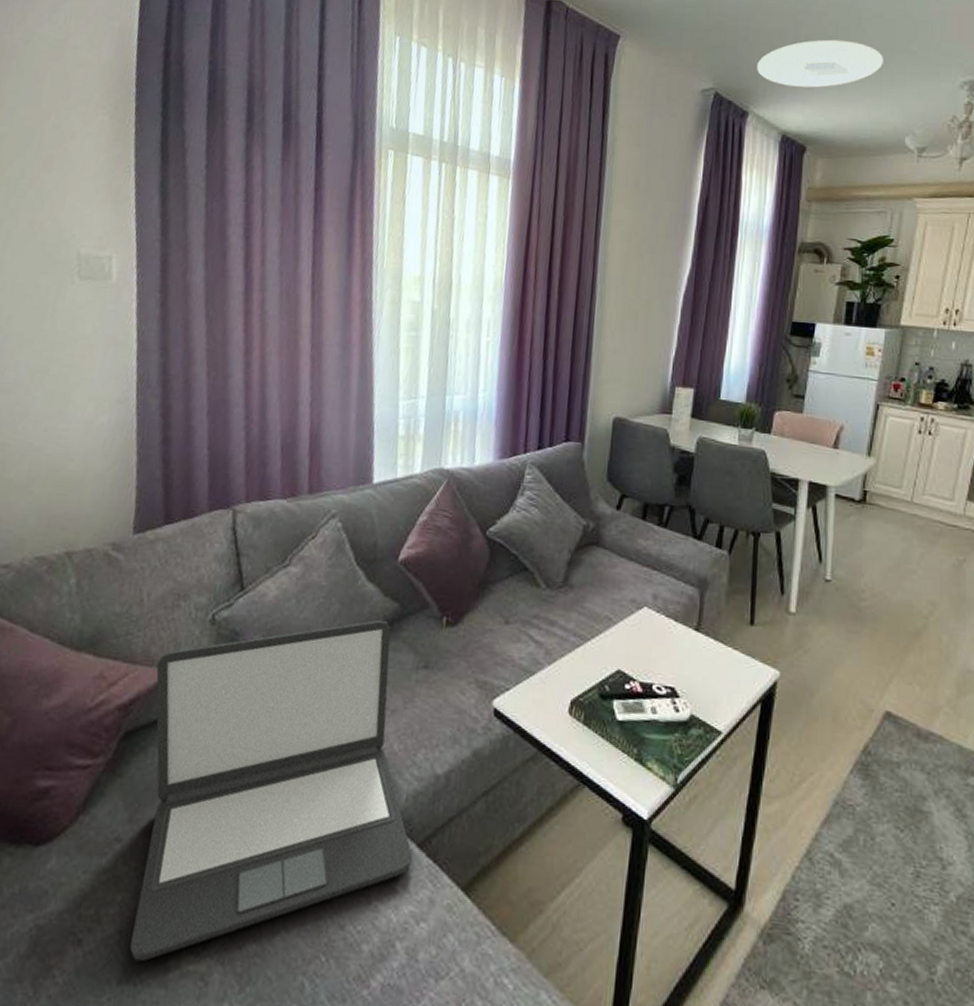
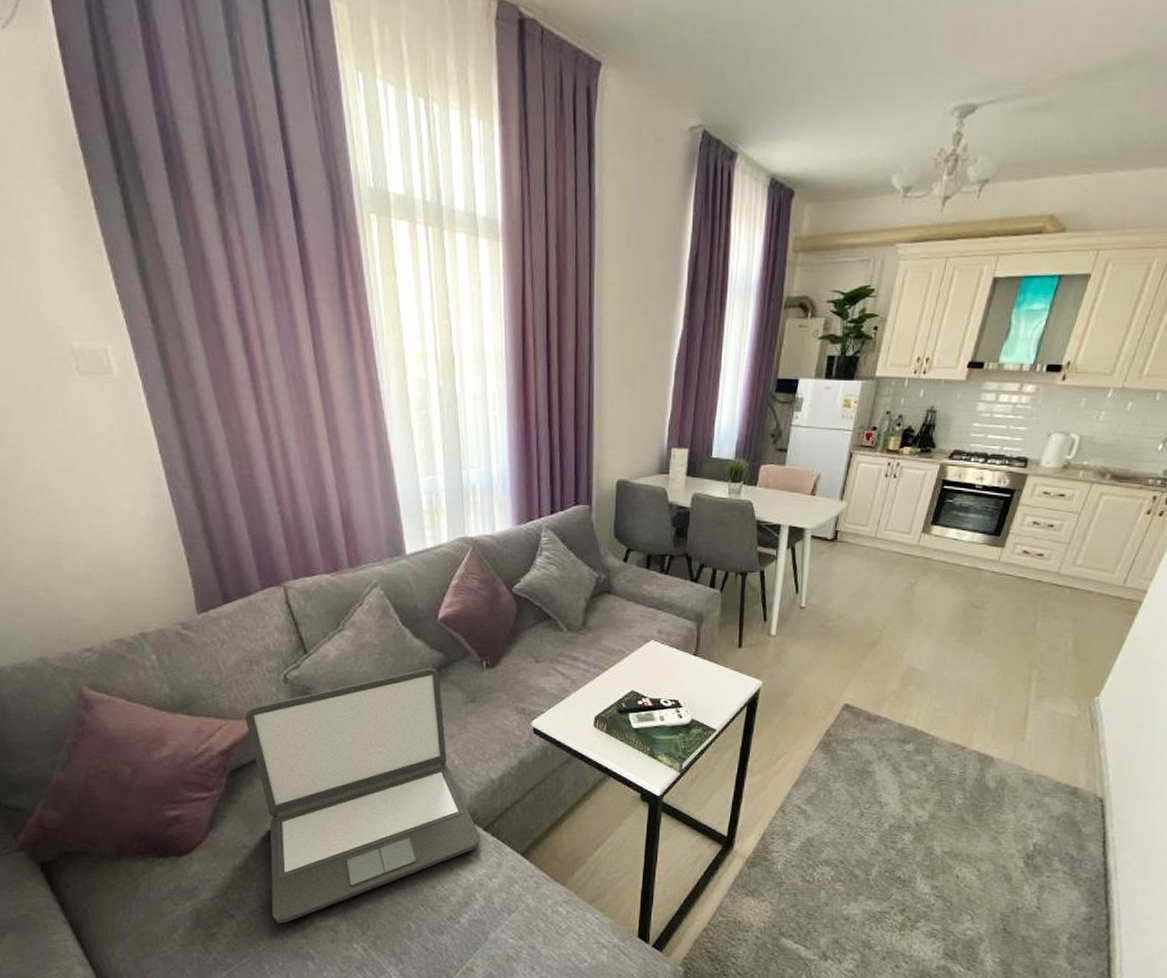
ceiling light: present [757,39,883,88] -> none [746,59,876,122]

